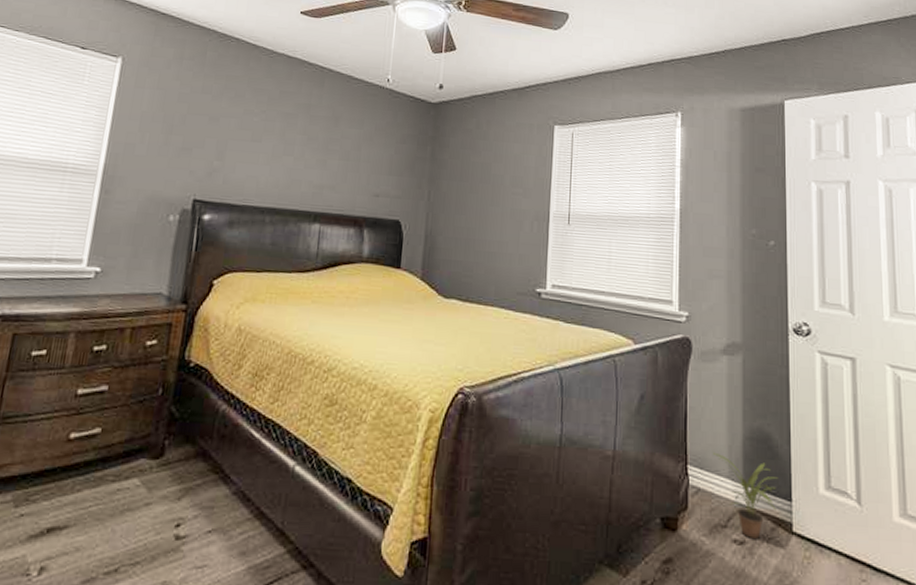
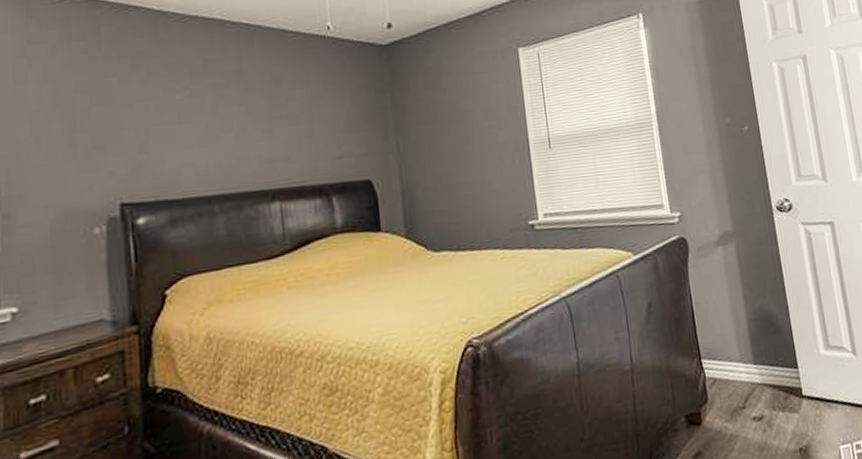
potted plant: present [713,452,779,540] -> none [723,339,786,413]

